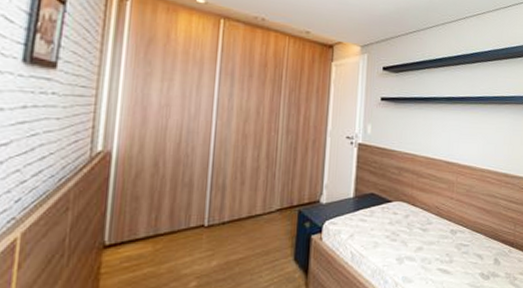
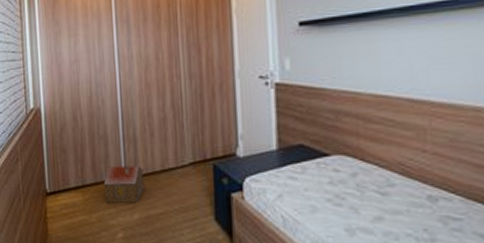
toy house: none [181,213,229,253] -> present [103,165,144,204]

